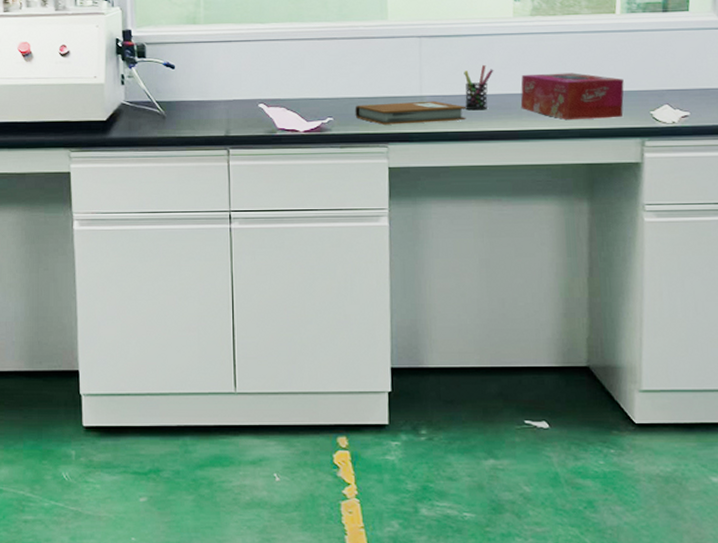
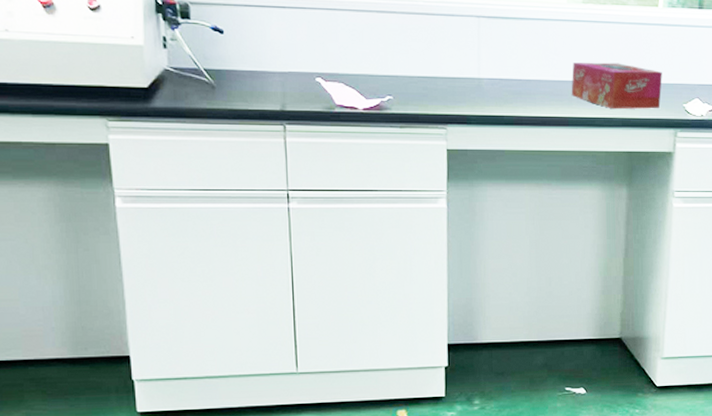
notebook: present [355,100,466,125] -> none [414,83,521,106]
pen holder: present [464,64,494,110] -> none [520,49,548,96]

